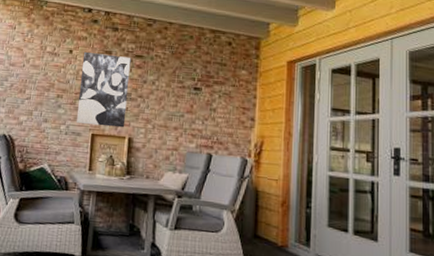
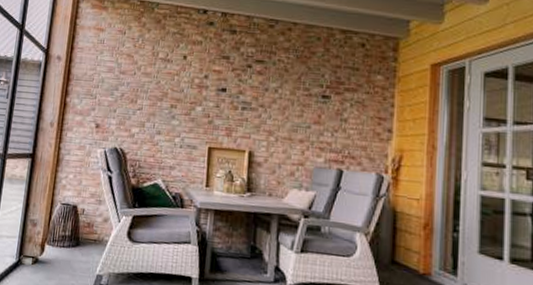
wall art: present [76,51,131,128] -> none [191,57,251,141]

